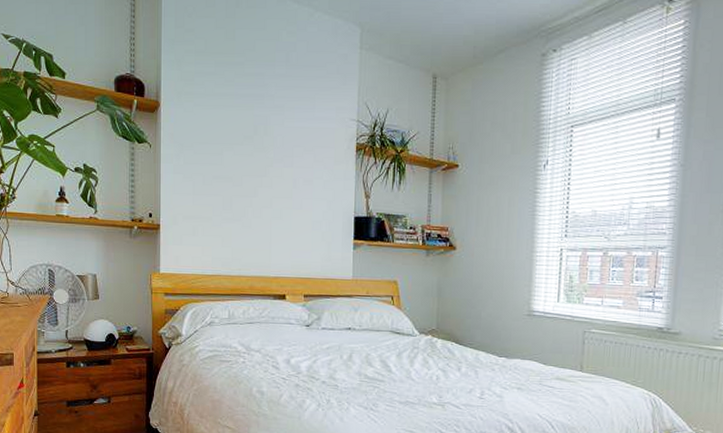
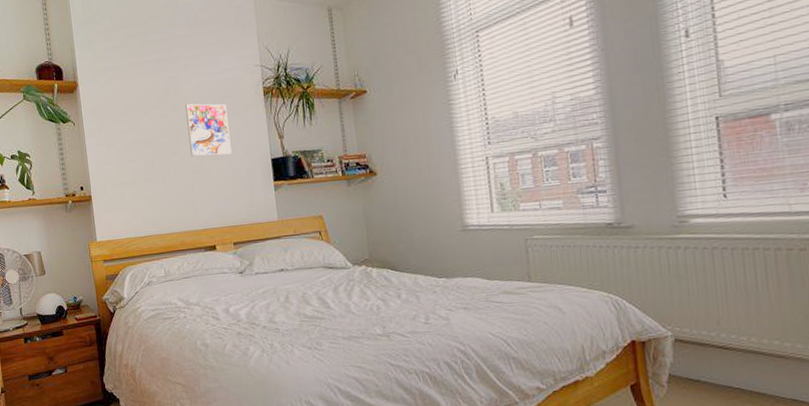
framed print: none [272,147,316,205] -> present [185,103,232,157]

